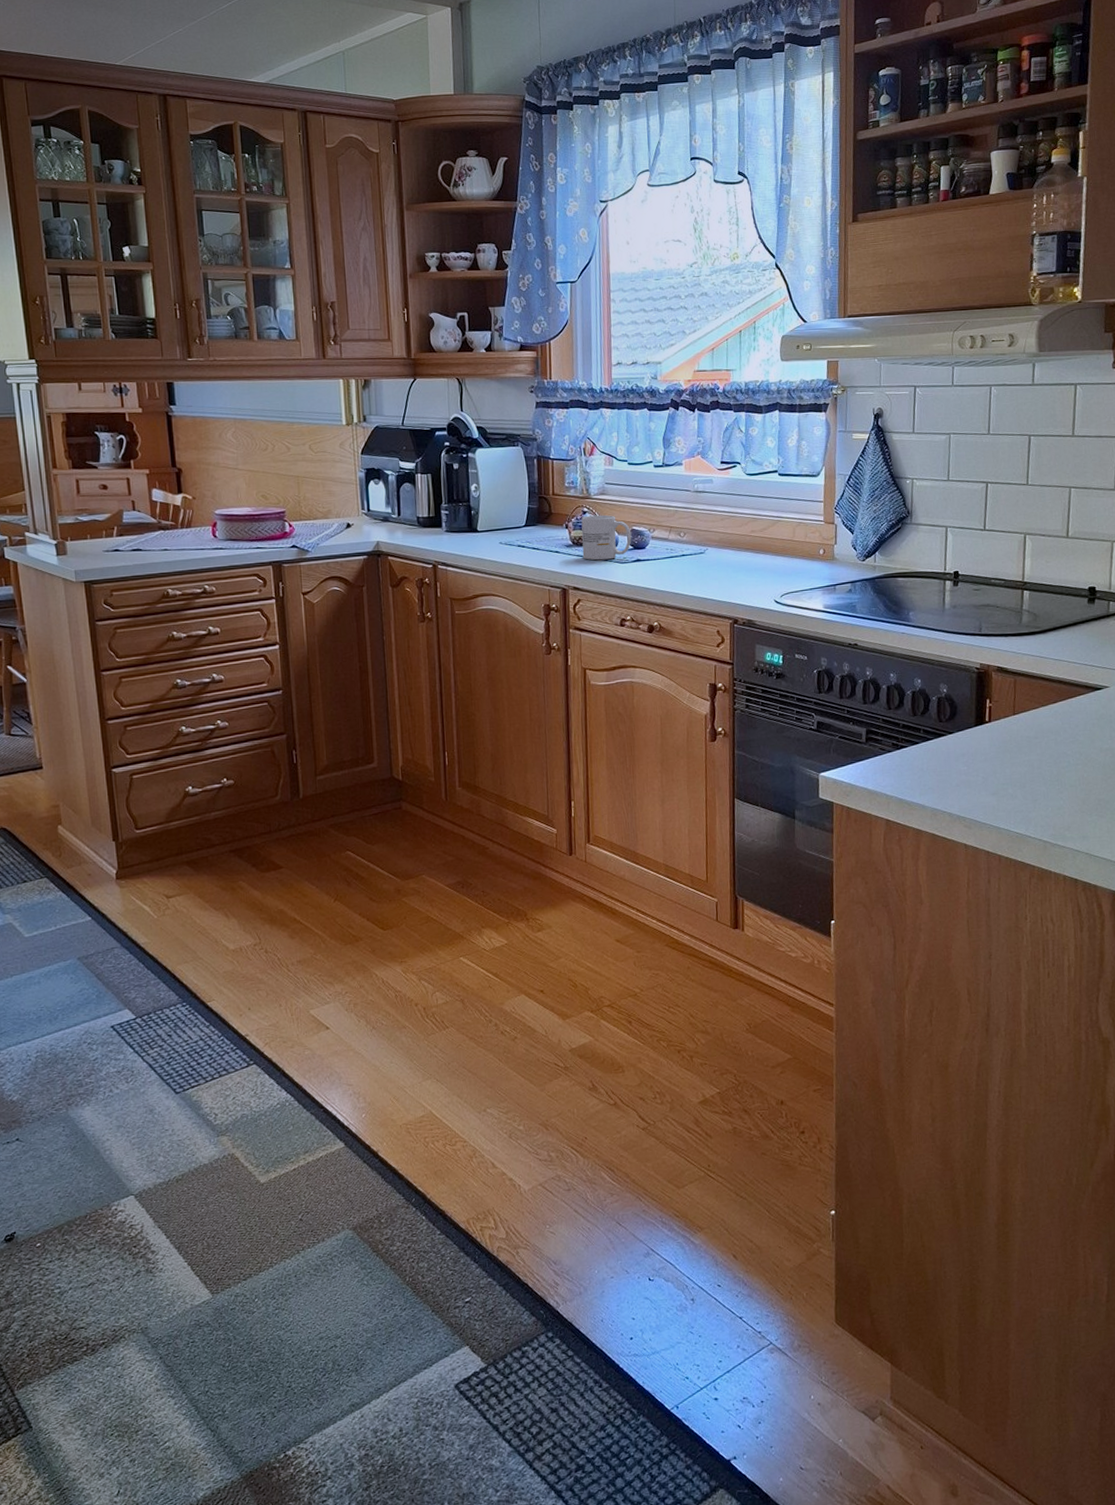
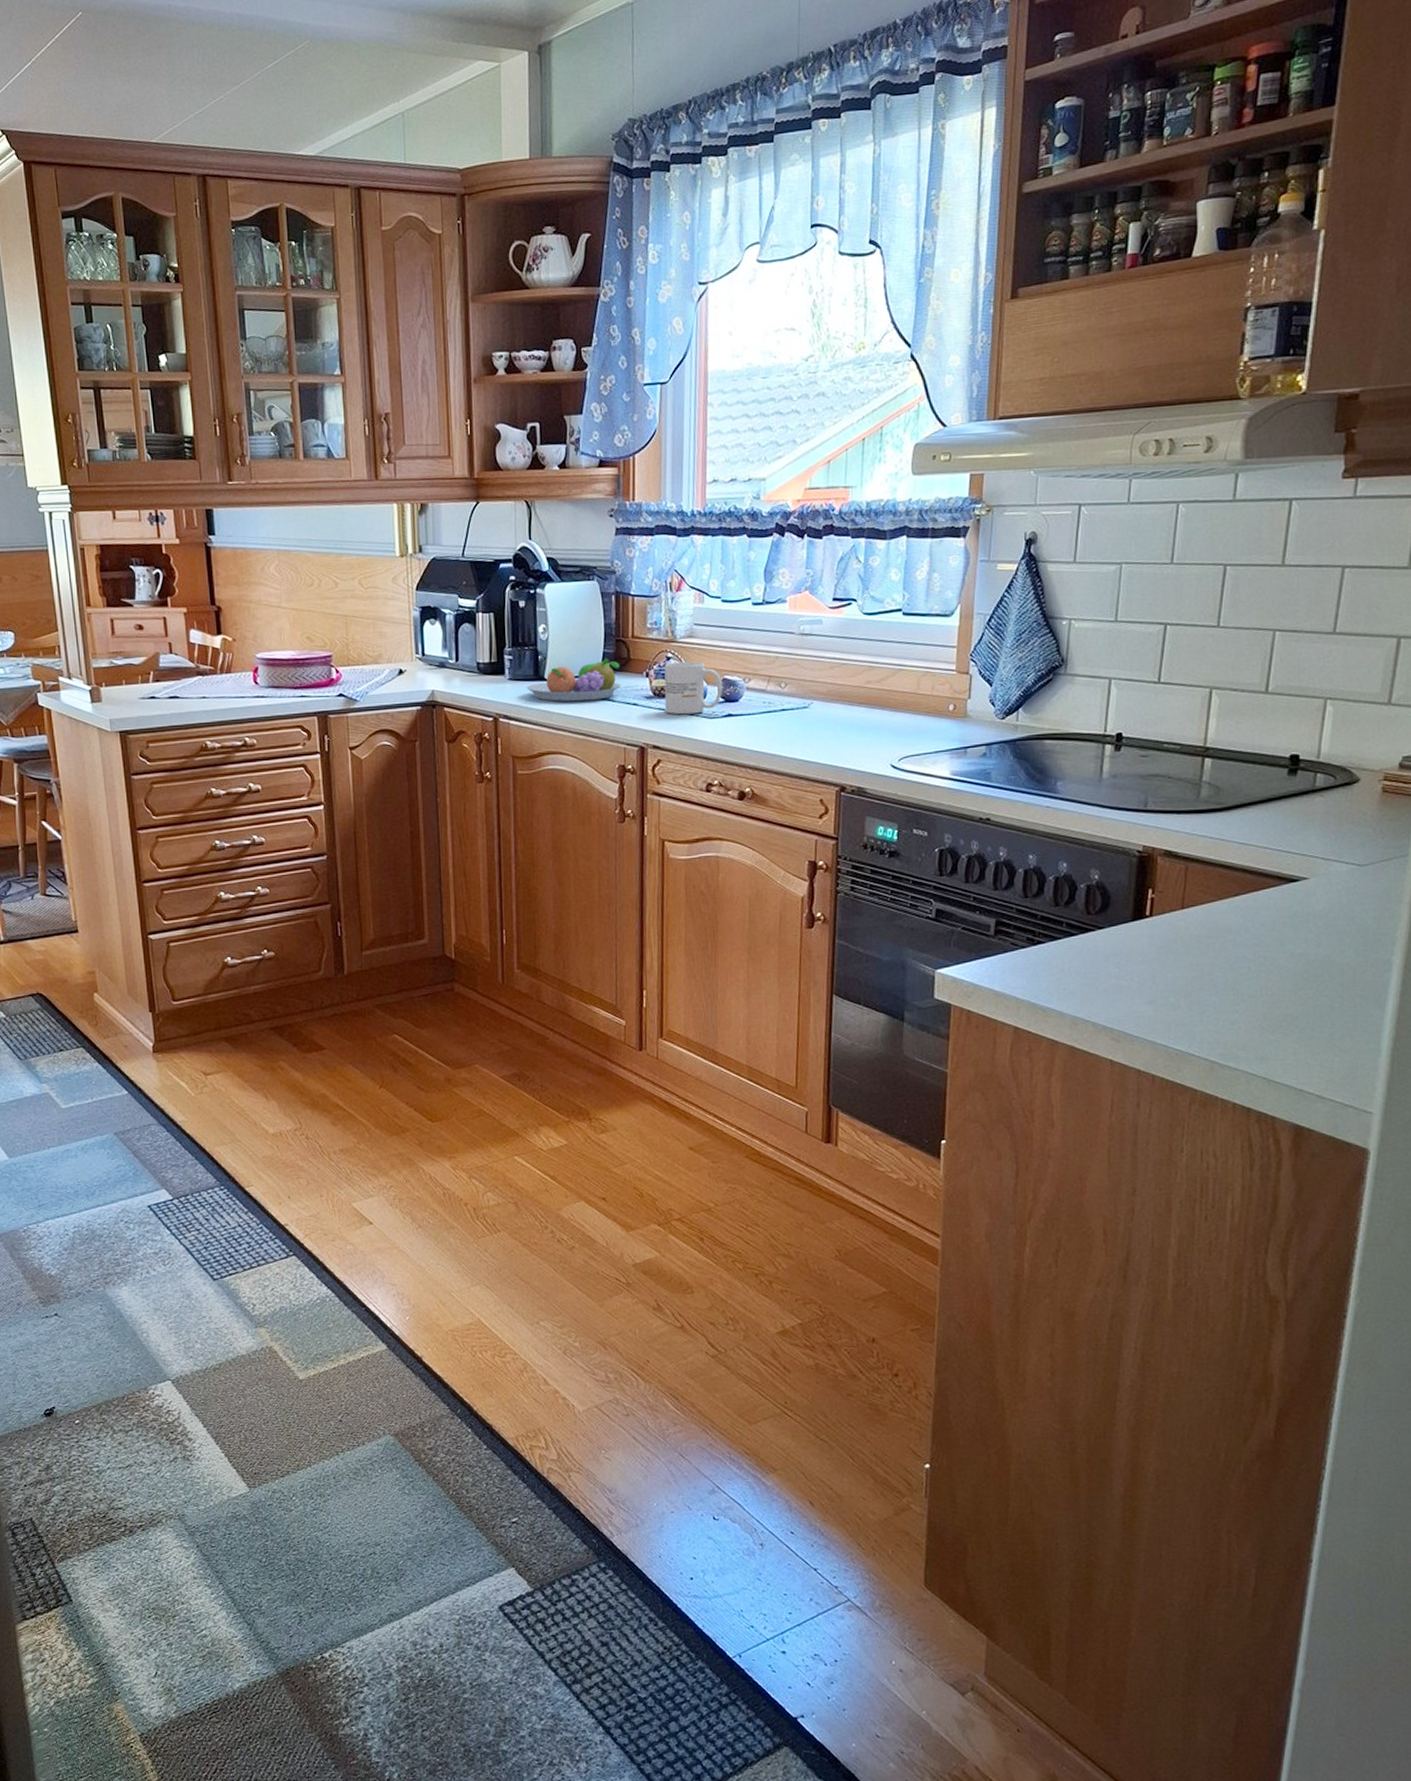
fruit bowl: none [461,512,545,550] -> present [526,658,621,702]

